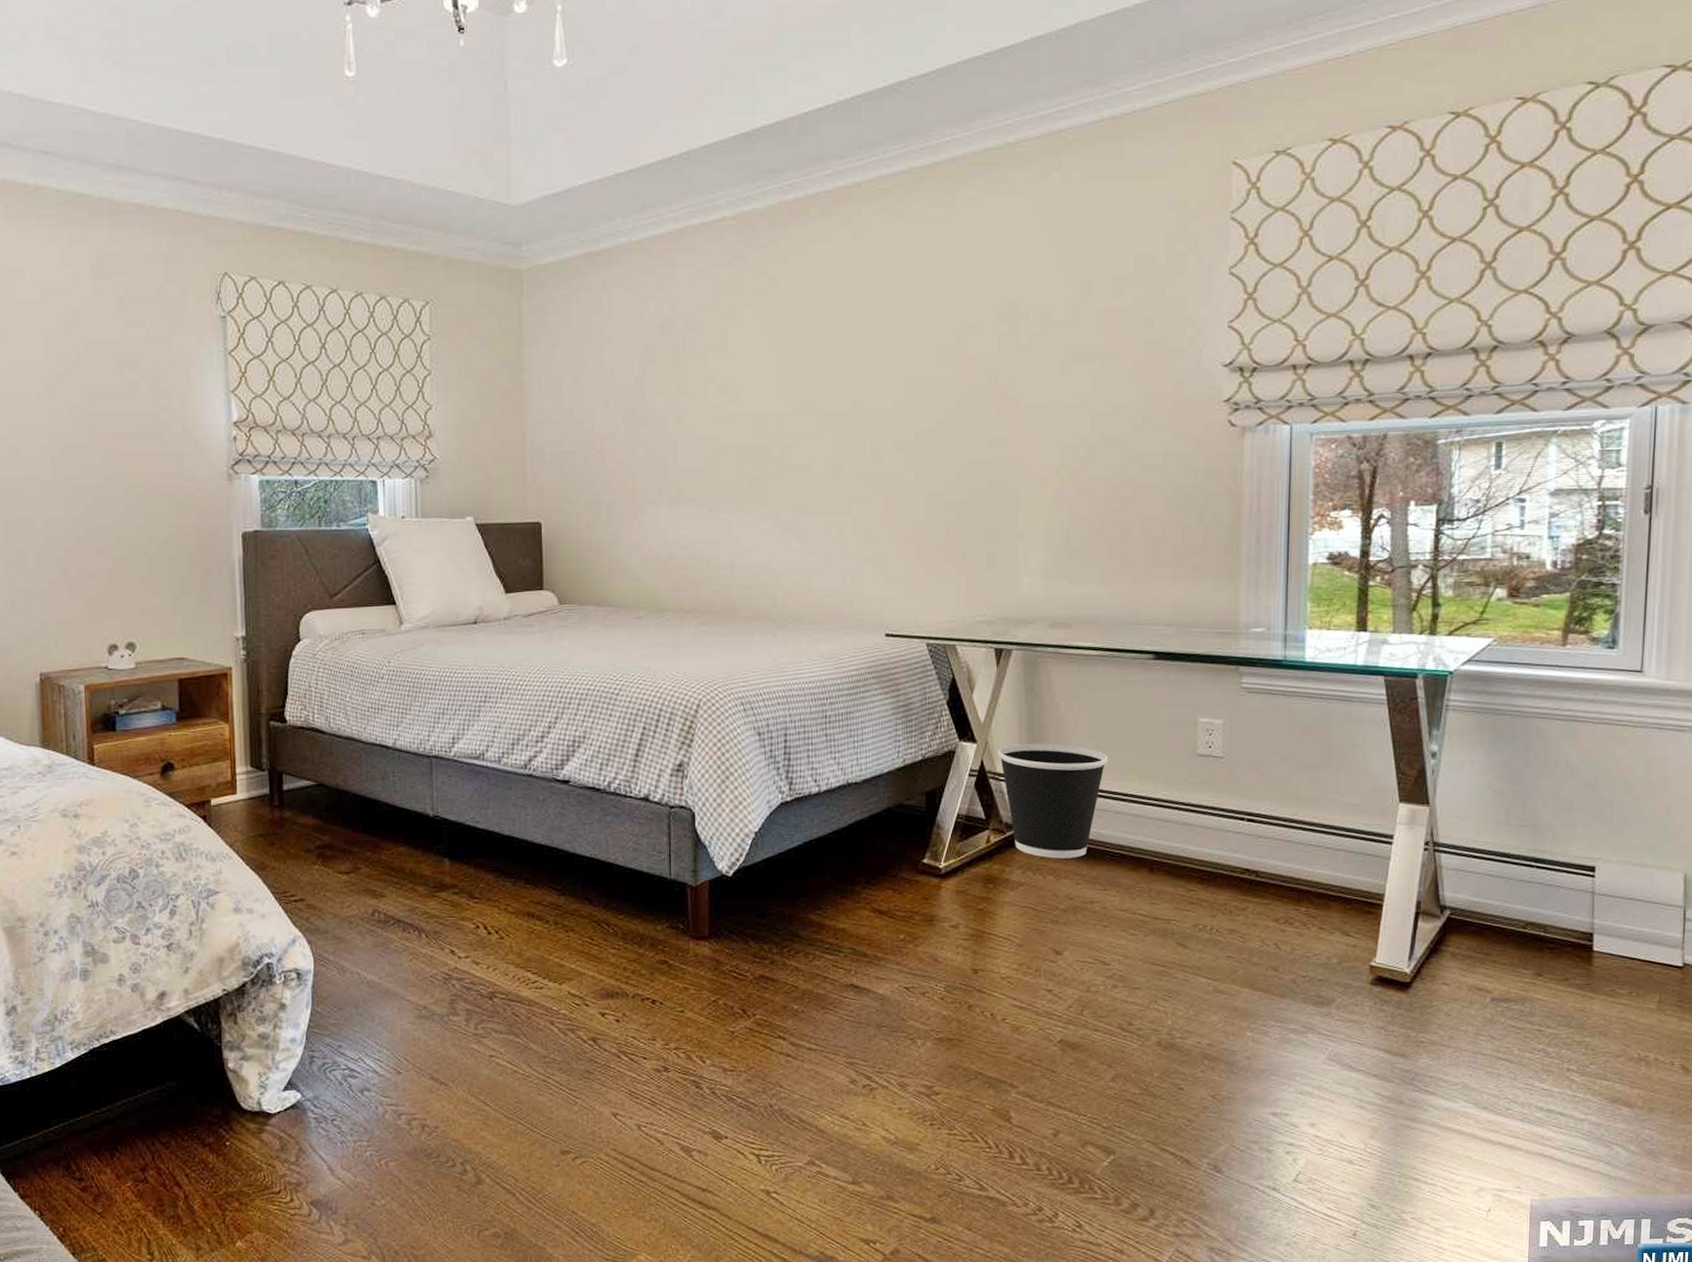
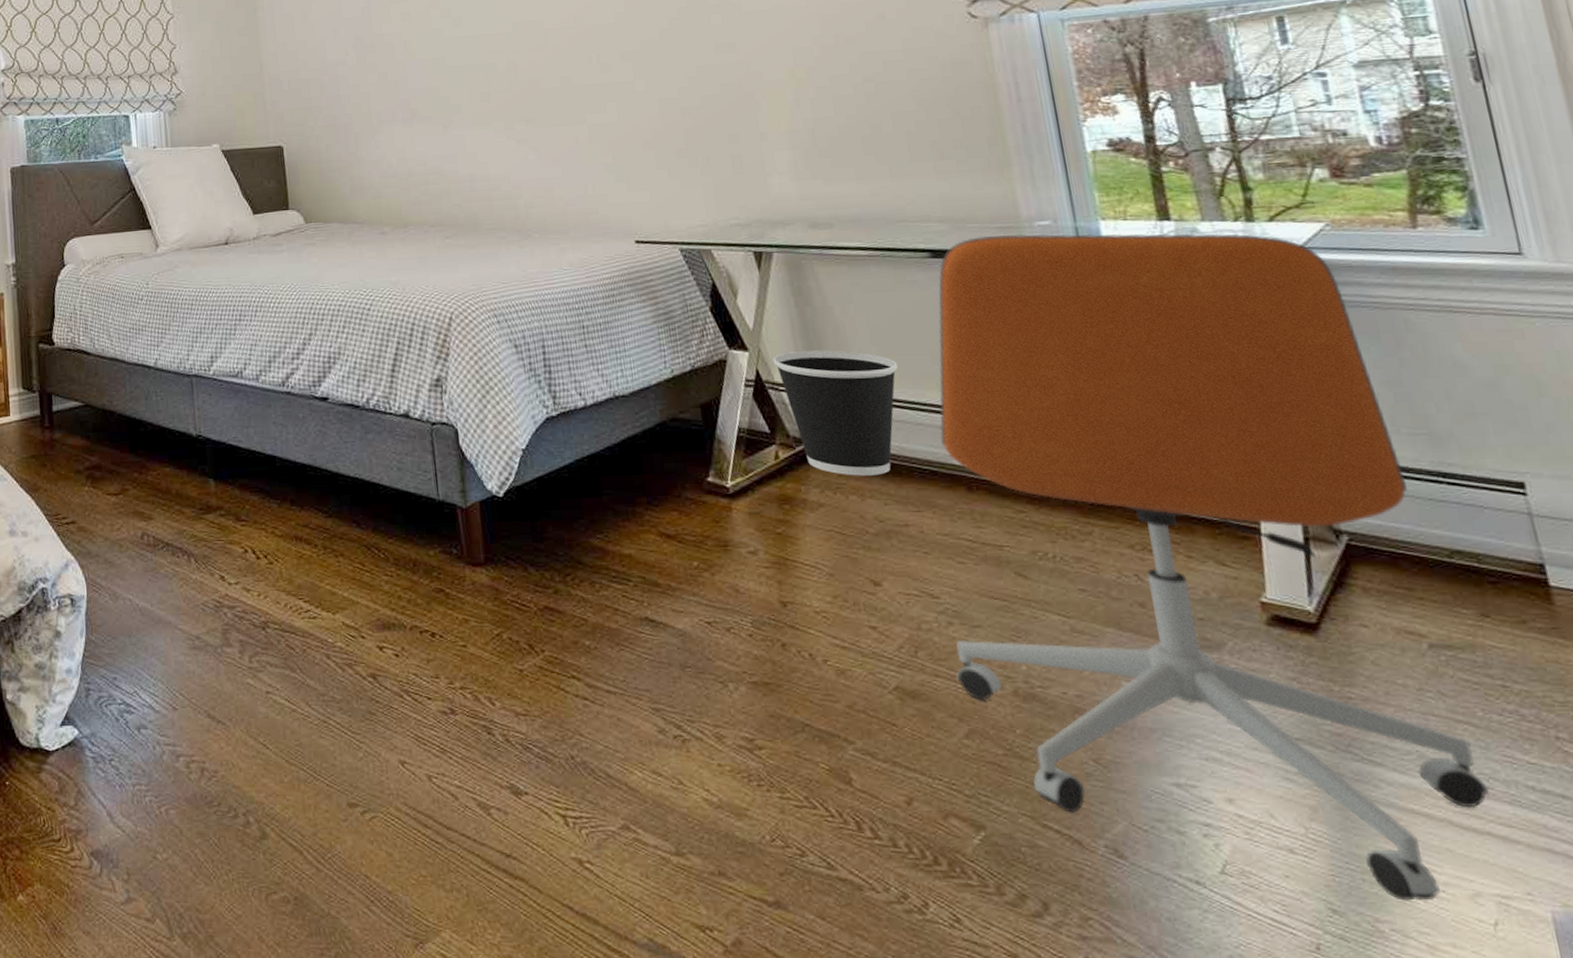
office chair: none [1112,640,1508,1196] -> present [939,233,1489,901]

